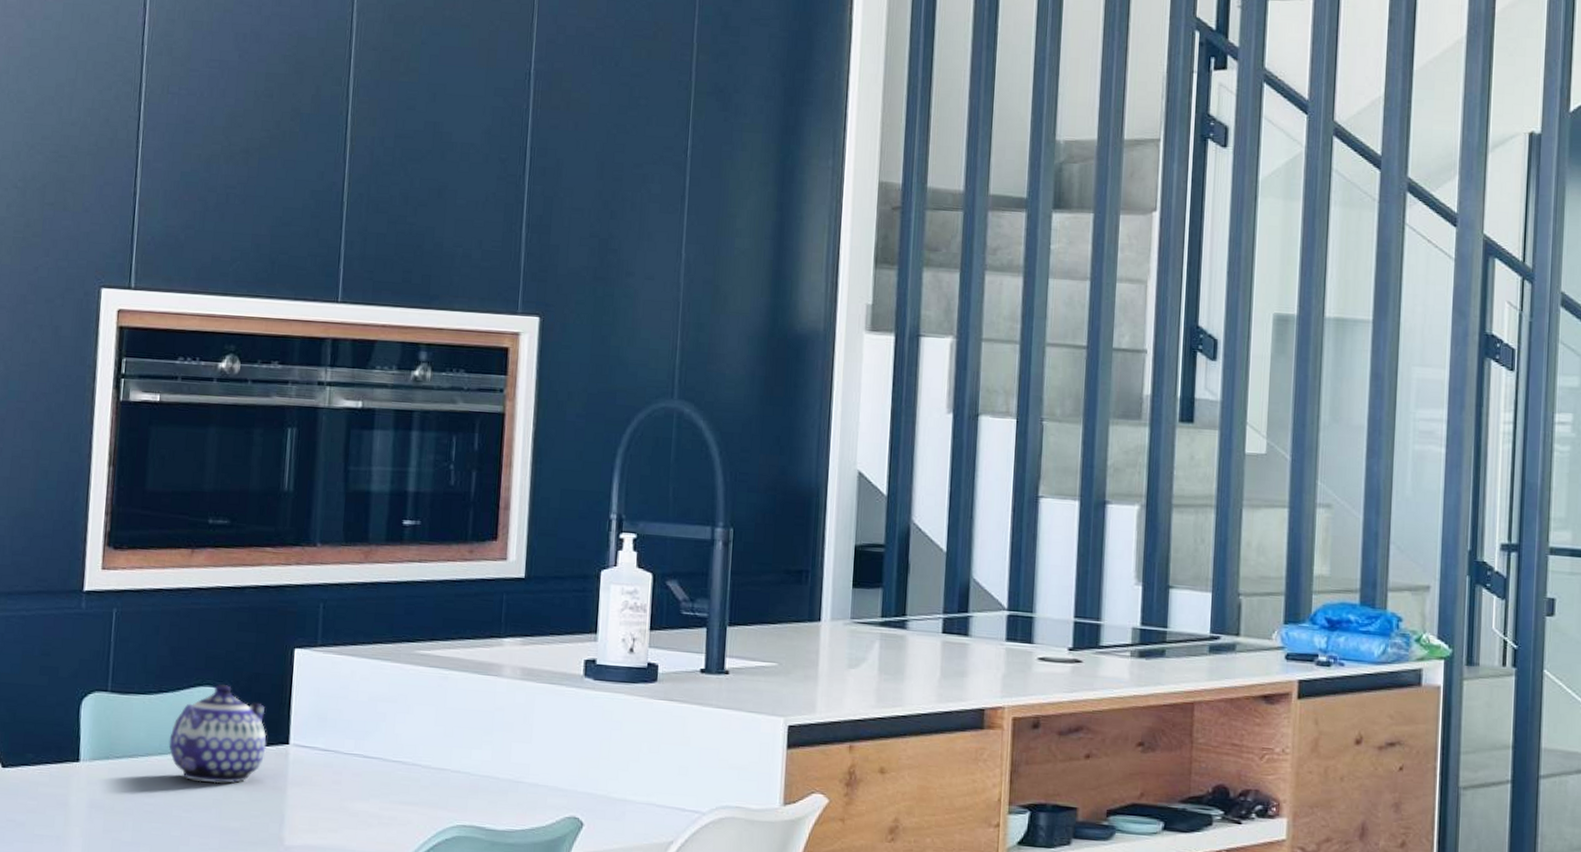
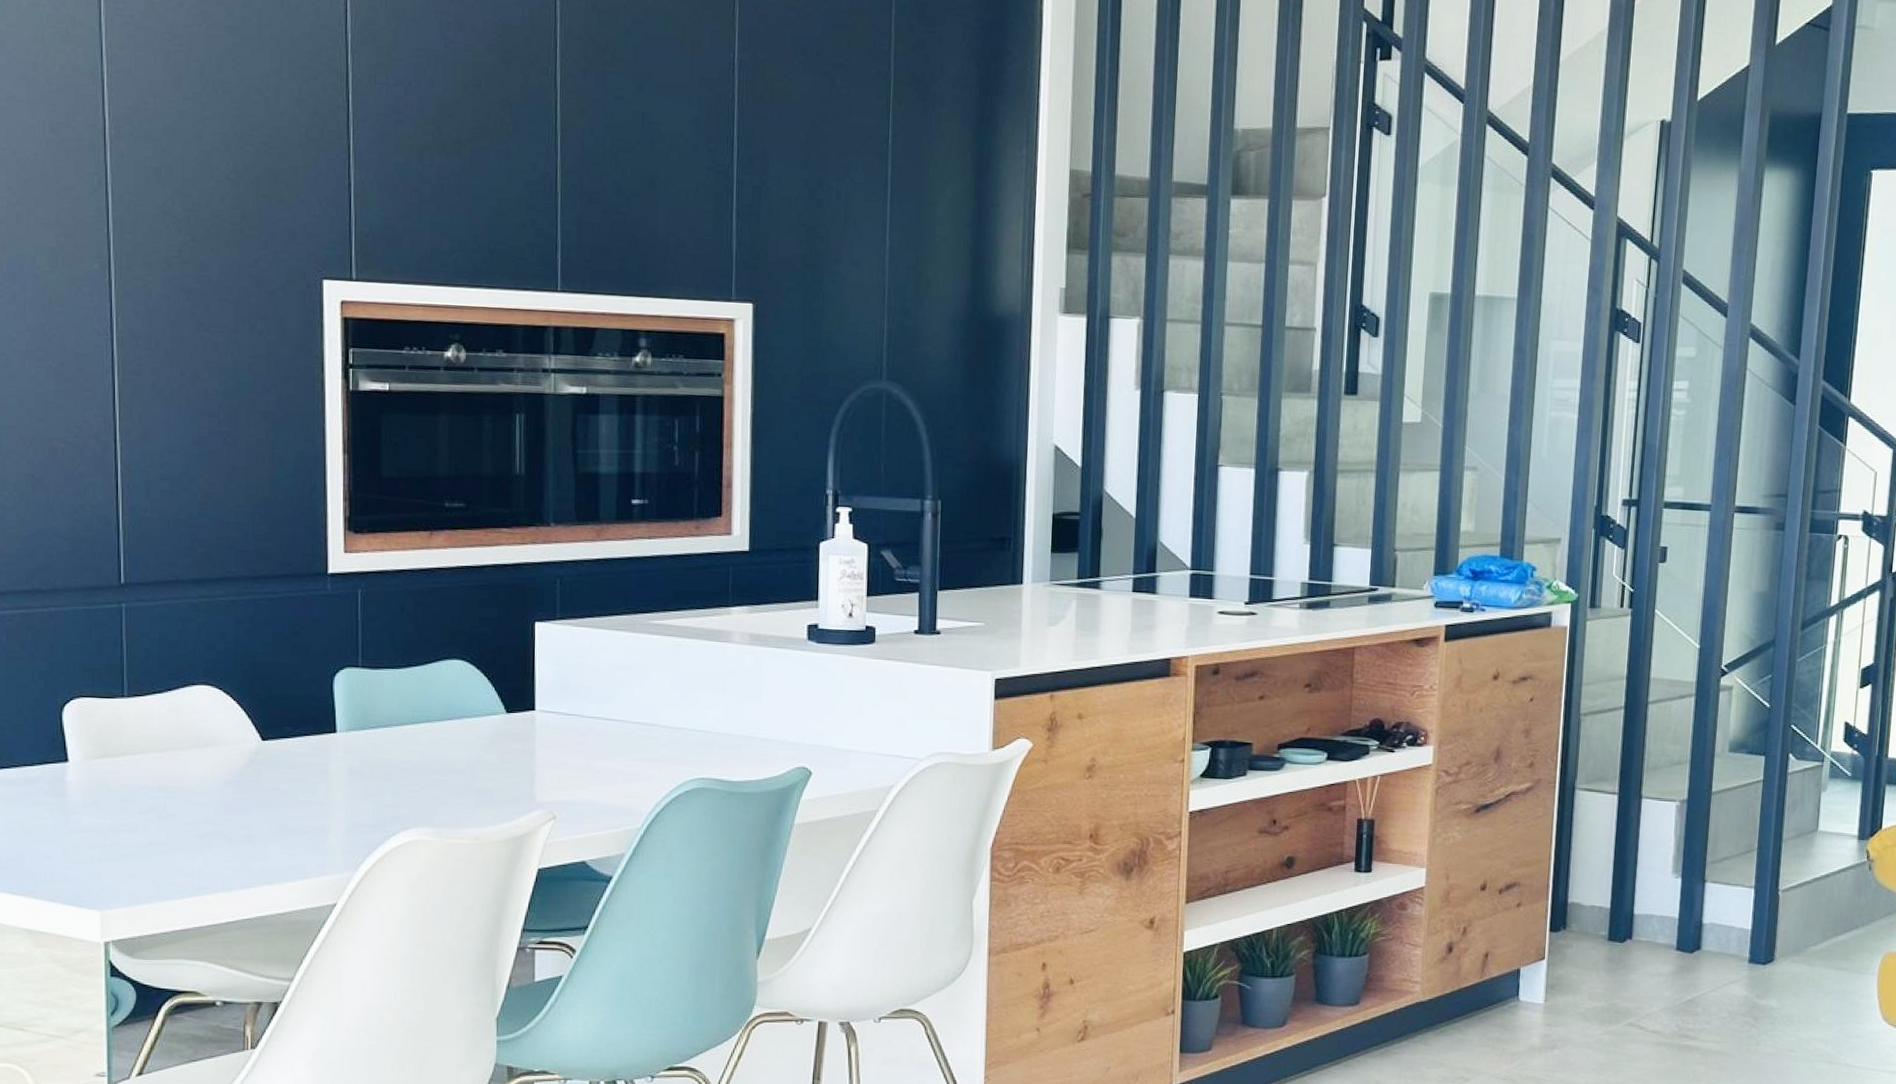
teapot: present [168,684,267,784] -> none [421,657,514,748]

